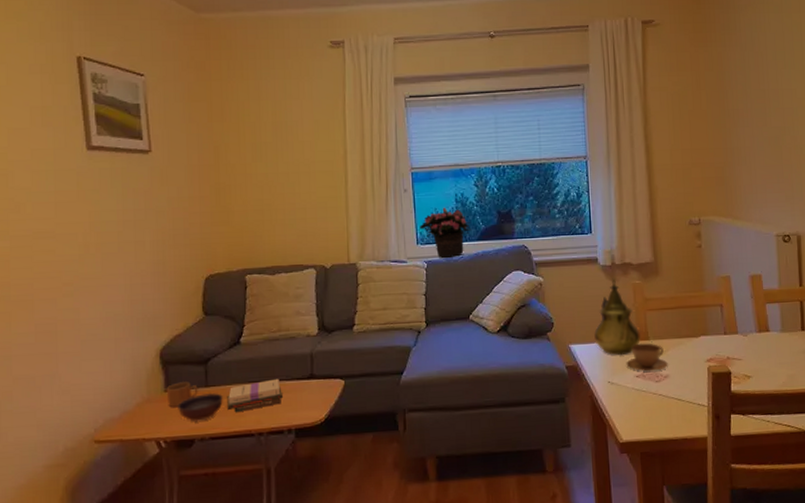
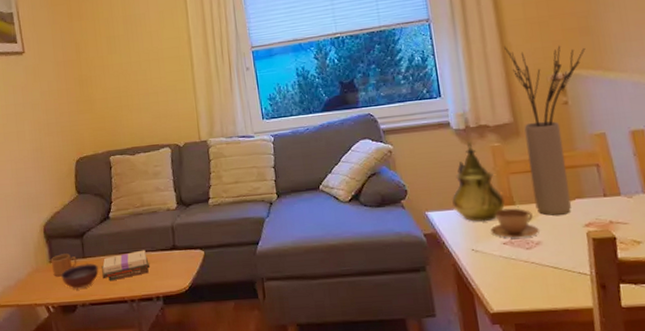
potted flower: present [420,207,472,259] -> none [264,81,315,132]
vase: none [651,189,720,351] -> present [504,45,586,216]

